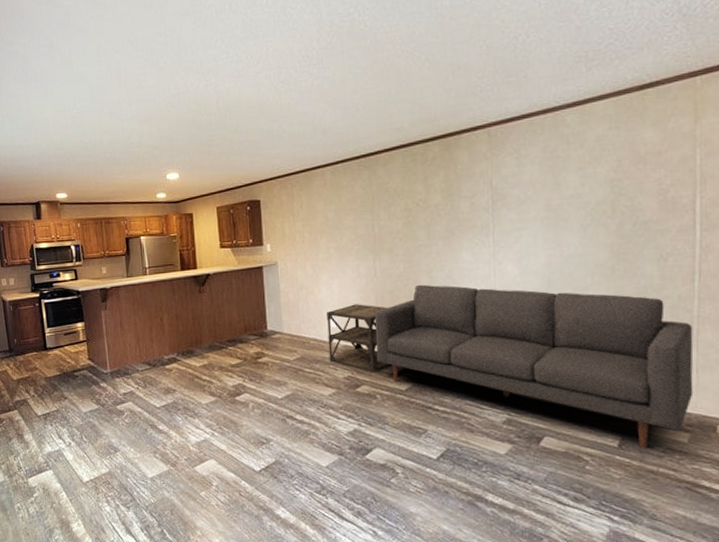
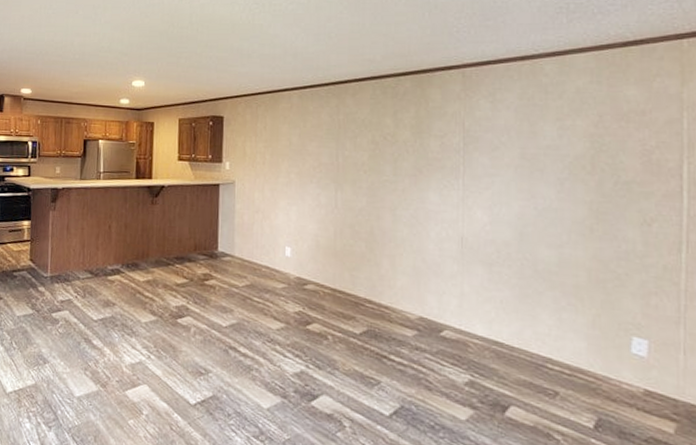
side table: present [327,304,390,373] -> none [280,234,347,311]
sofa: present [374,284,694,448] -> none [330,221,681,434]

